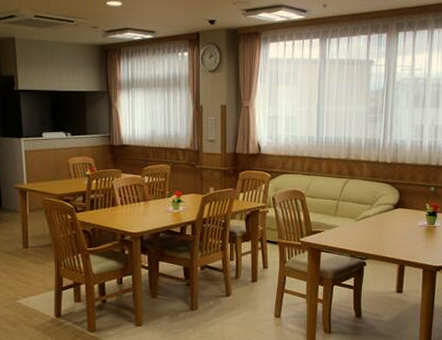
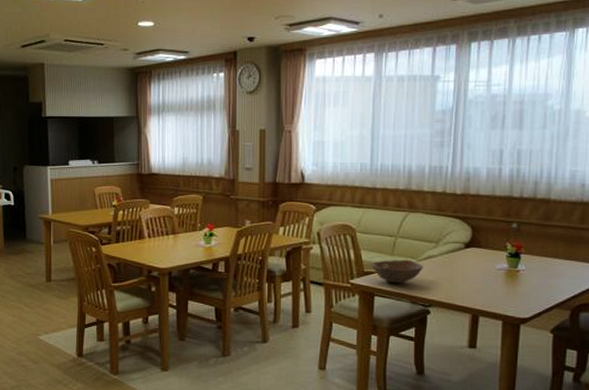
bowl: none [318,219,361,241] -> present [371,259,423,284]

